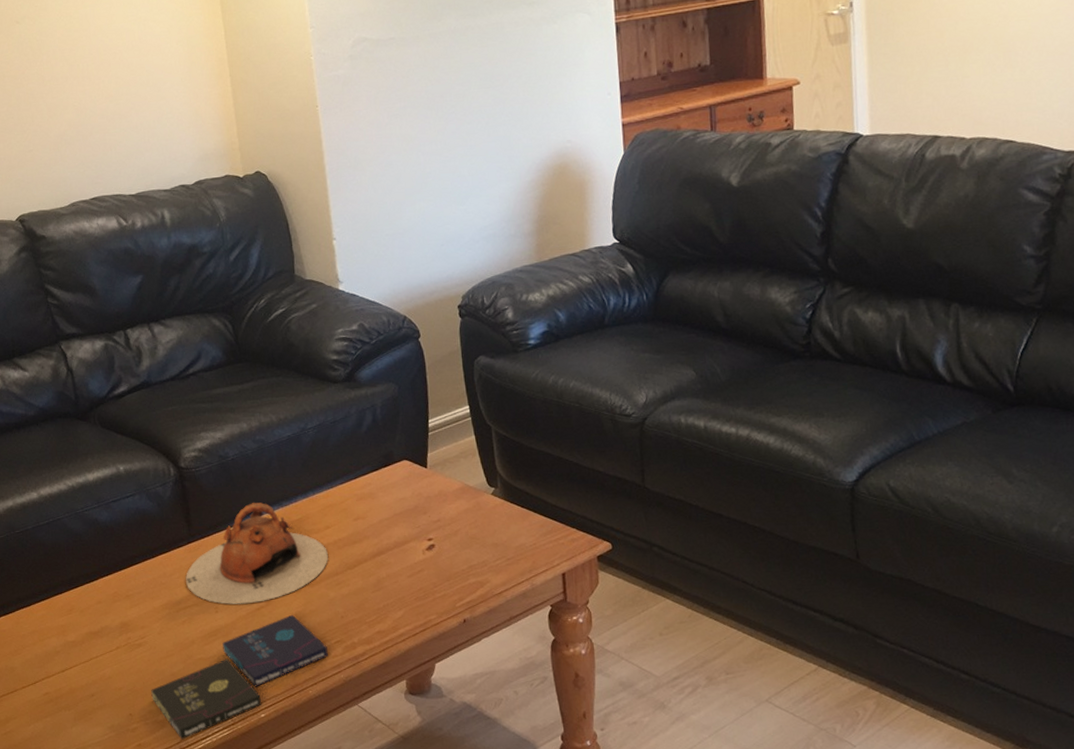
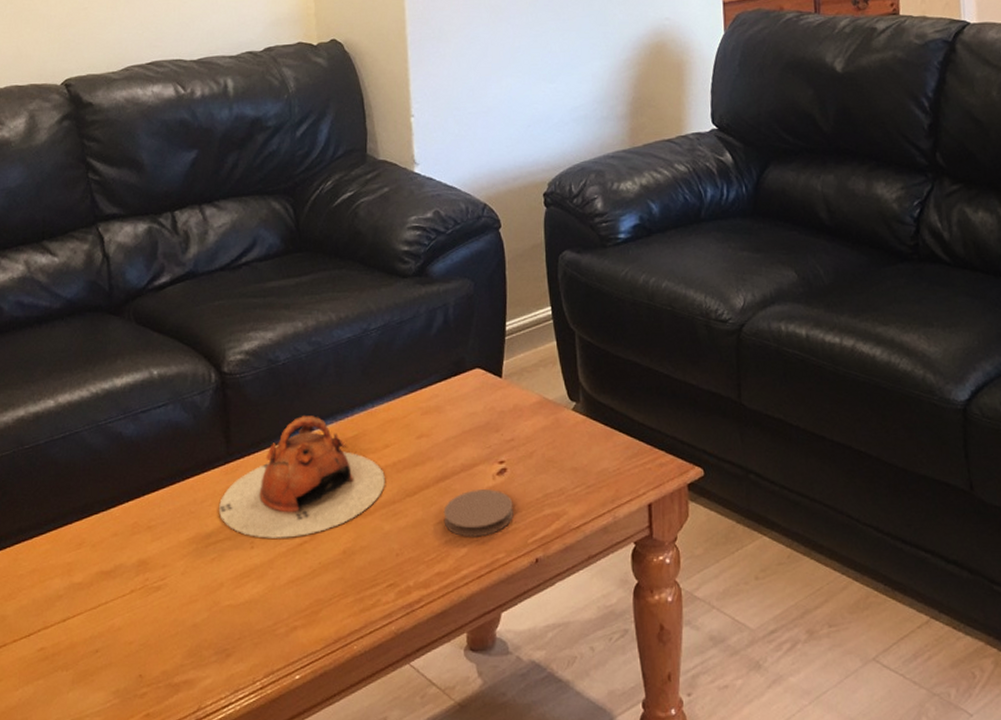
music album box set: present [151,614,328,740] -> none [167,551,378,708]
coaster: none [380,562,443,602] -> present [443,489,514,537]

